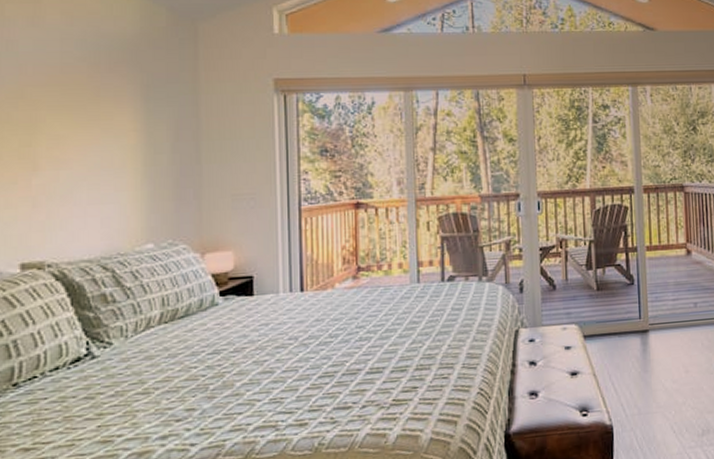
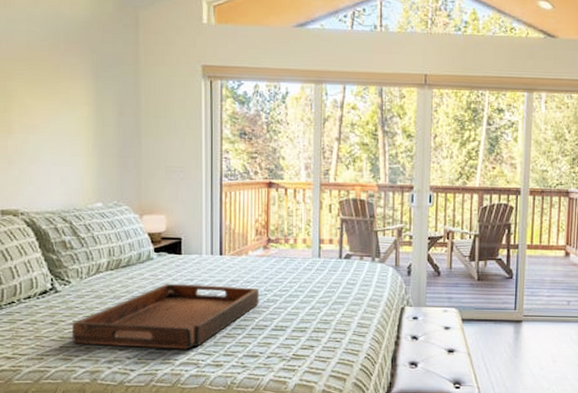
serving tray: none [114,326,350,421] -> present [72,284,260,350]

